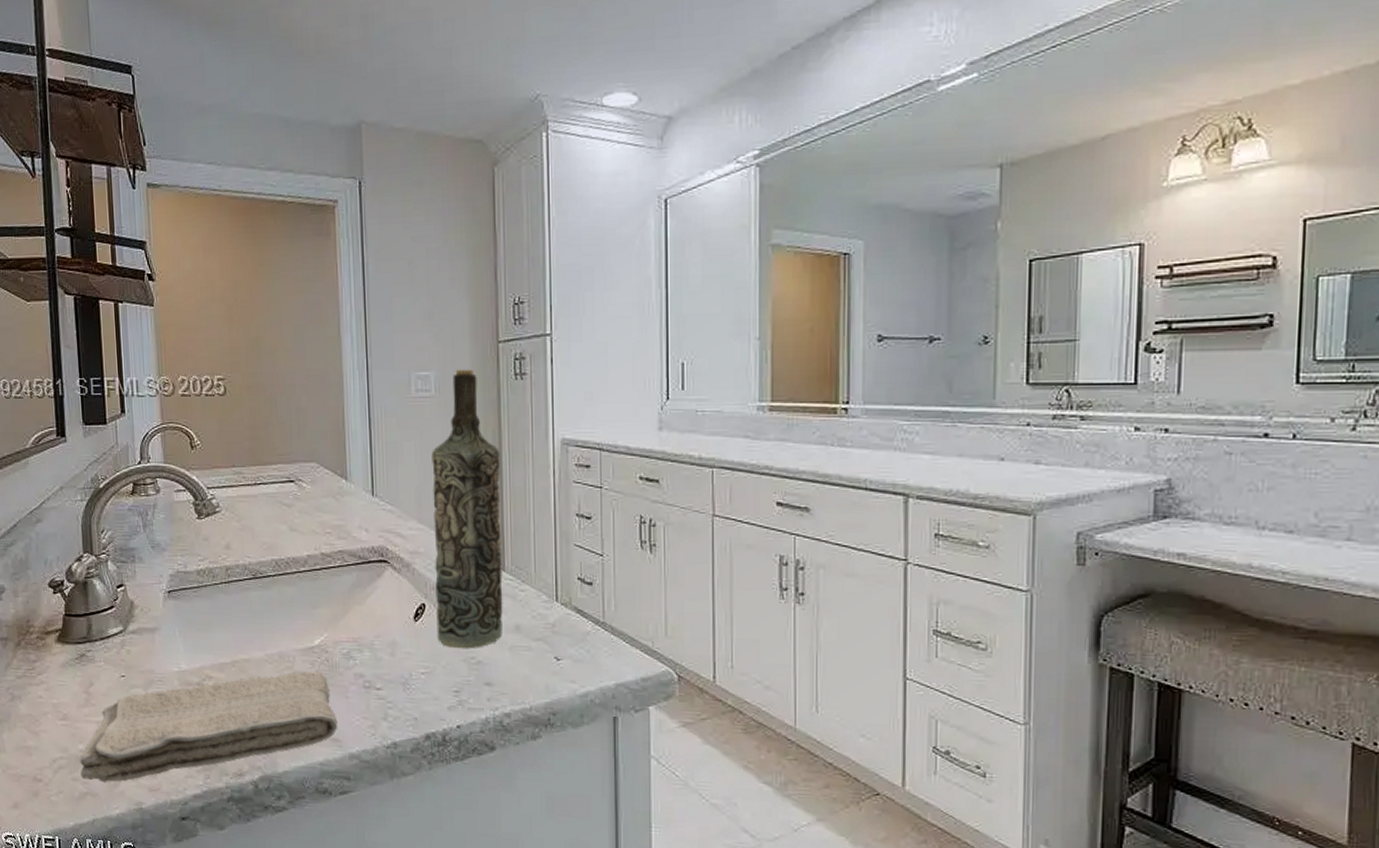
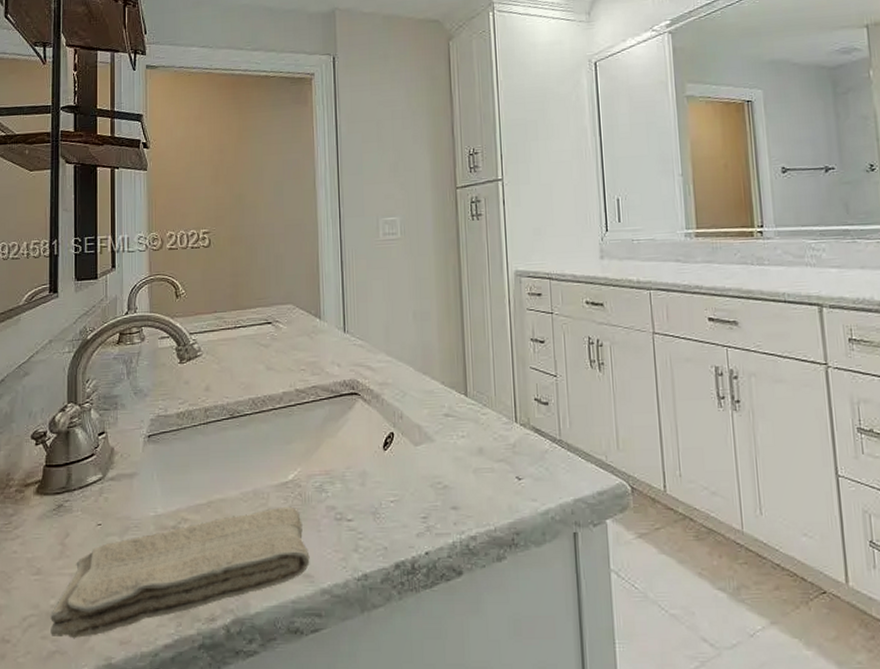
bottle: present [432,369,503,649] -> none [398,212,467,475]

